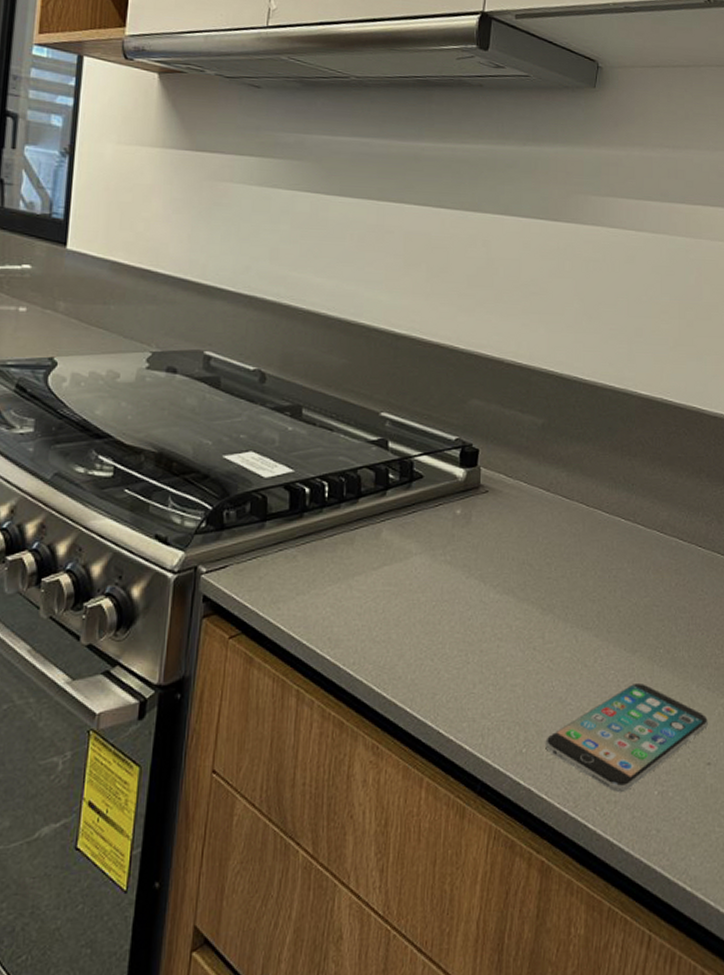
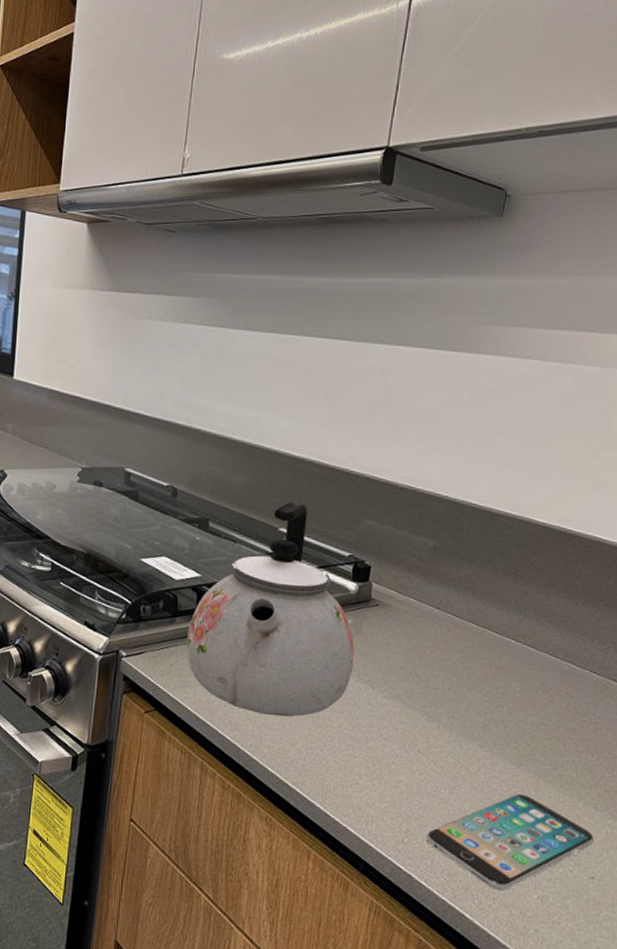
kettle: none [278,384,464,626] -> present [186,502,354,717]

